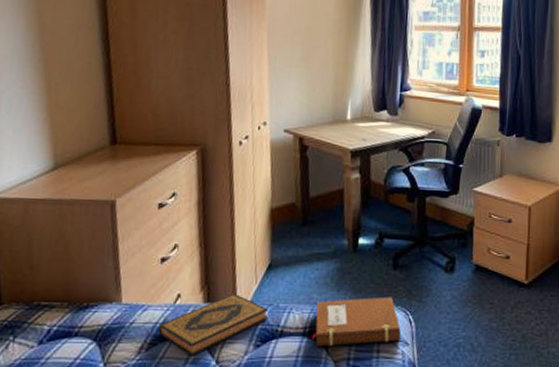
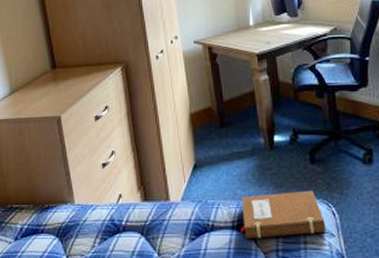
hardback book: present [158,293,269,356] -> none [107,192,199,249]

